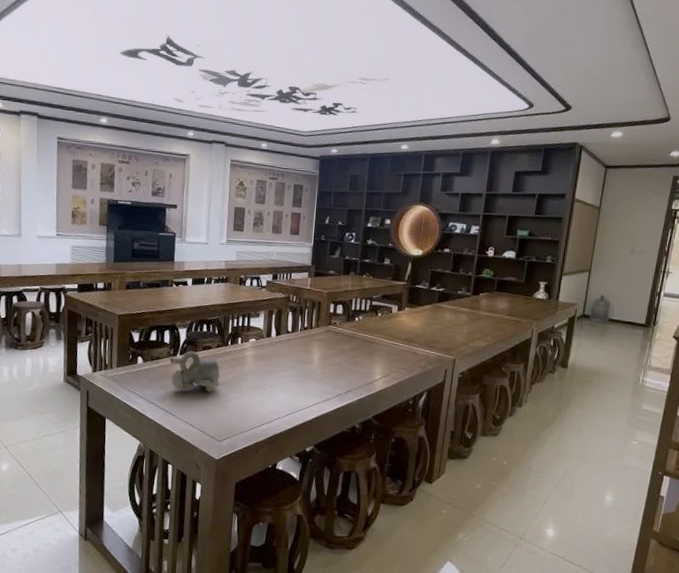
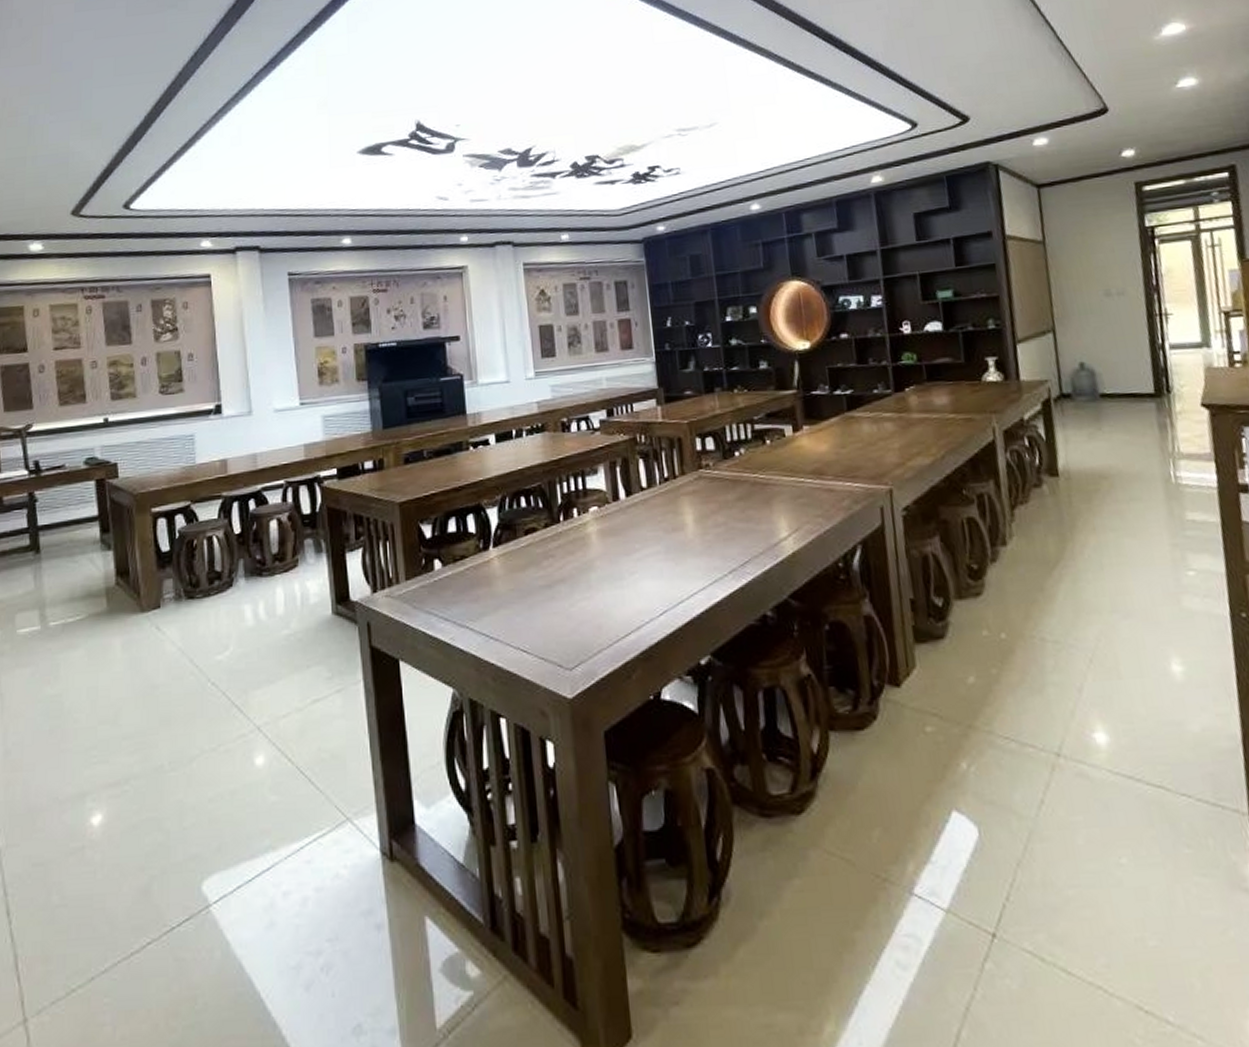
teapot: present [169,351,220,392] -> none [479,539,557,601]

